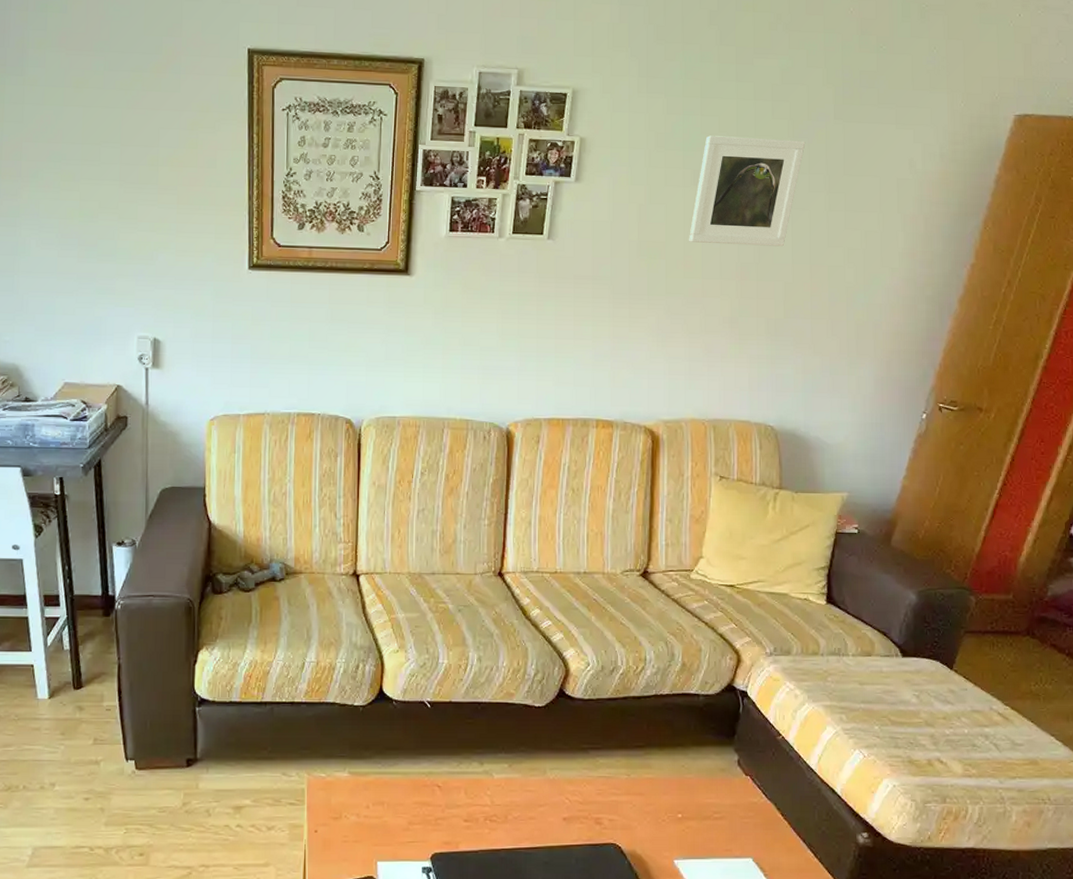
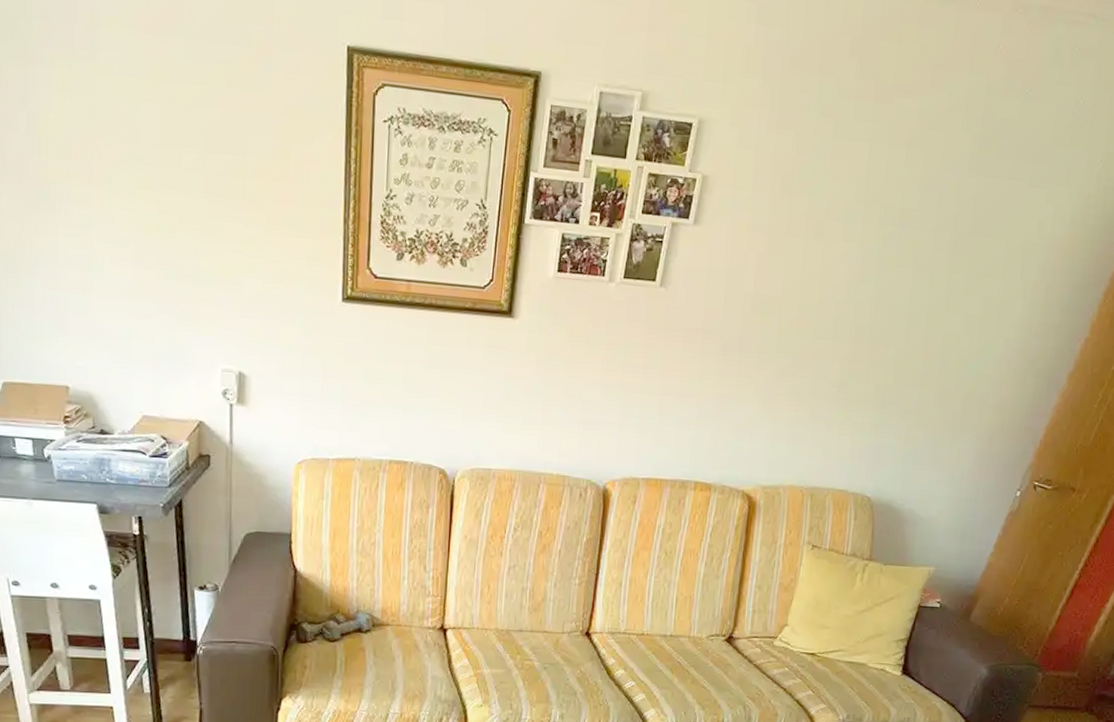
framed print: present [688,135,806,247] -> none [804,181,936,309]

